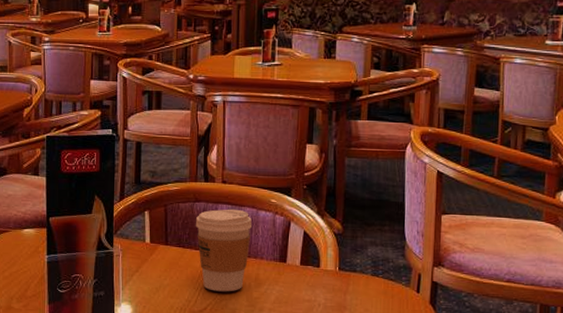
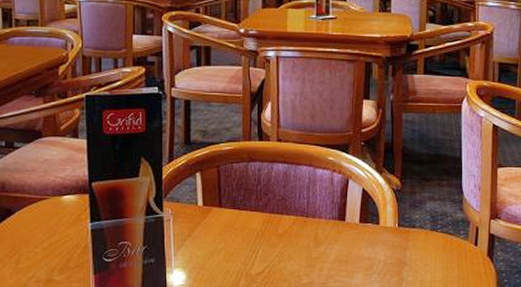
coffee cup: present [195,209,252,292] -> none [250,168,309,253]

